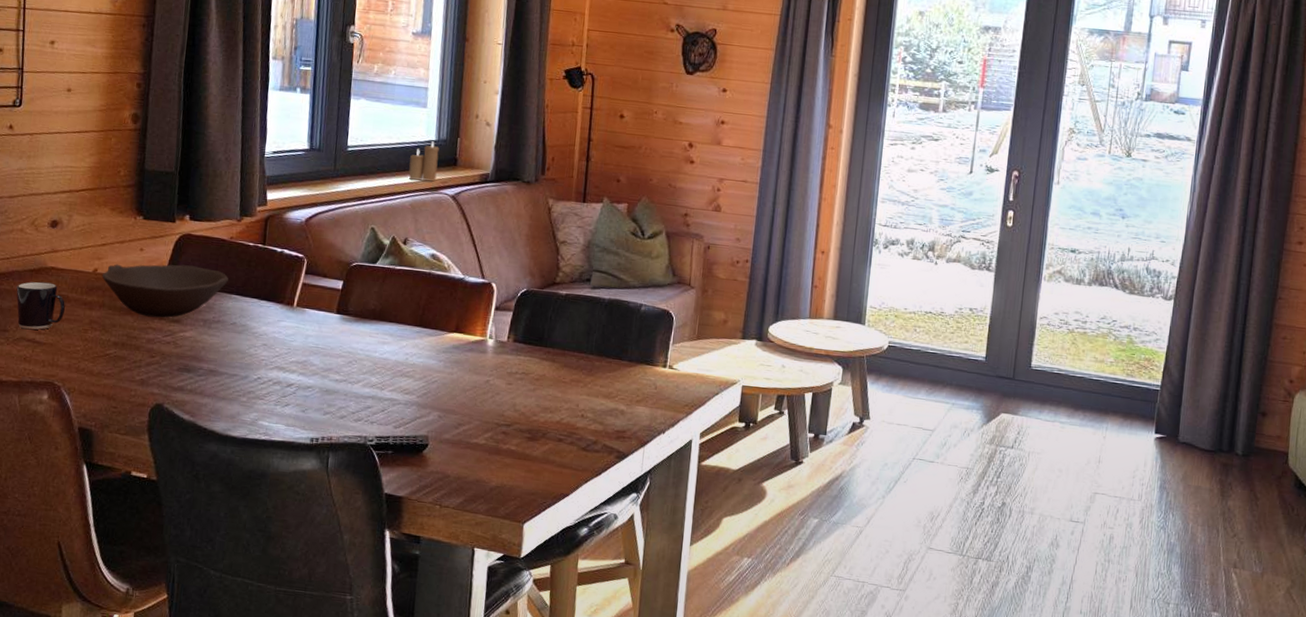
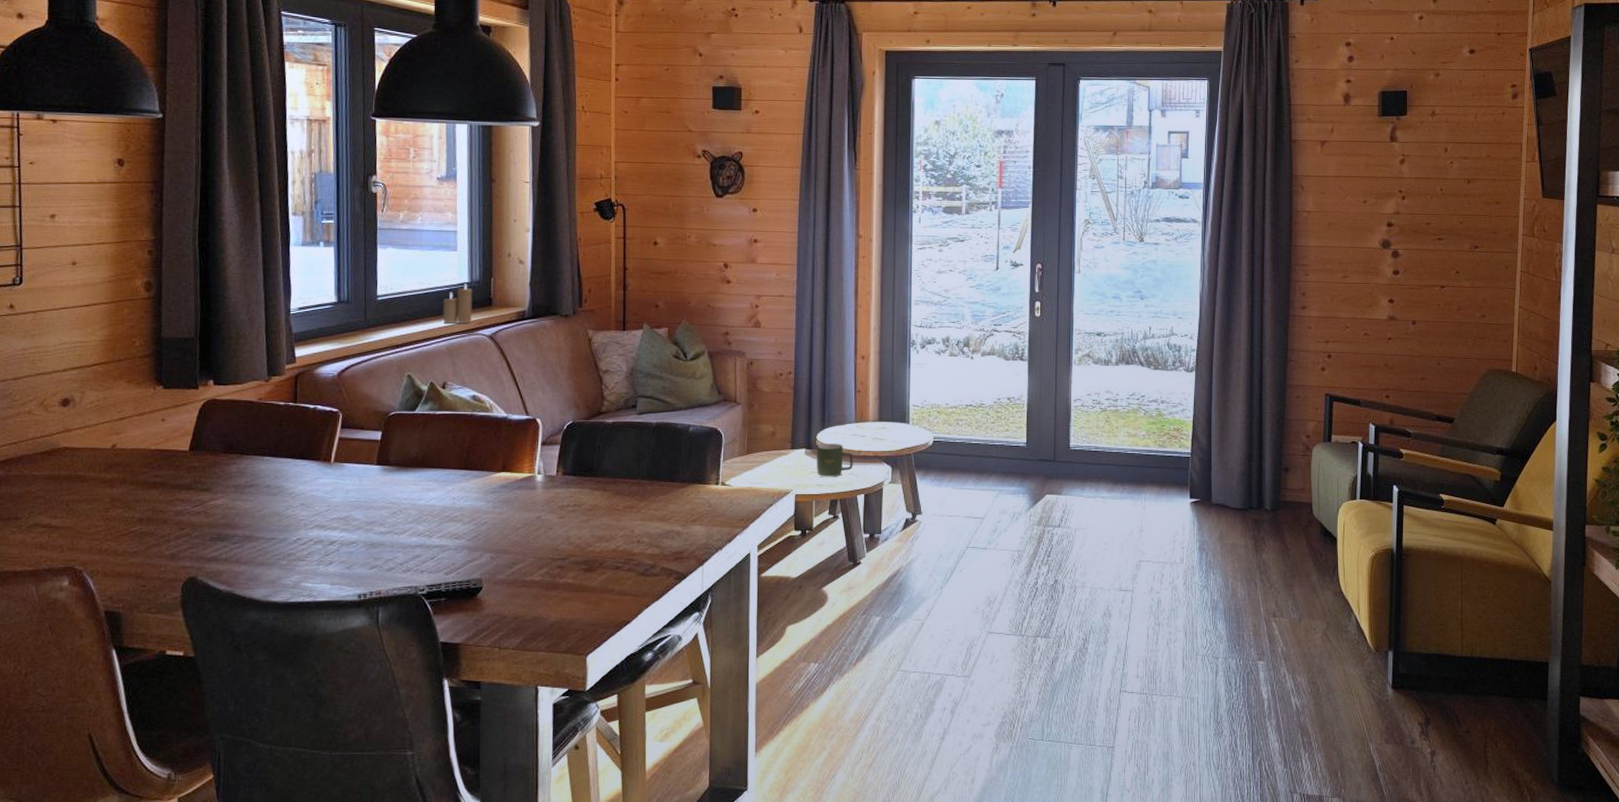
mug: present [16,281,65,330] -> none [27,464,82,515]
bowl: present [101,264,228,318] -> none [121,431,259,488]
mug: none [766,337,804,373] -> present [816,444,853,478]

